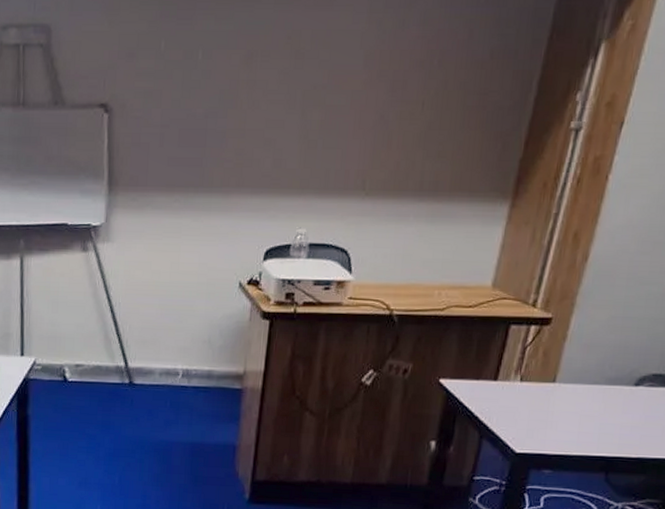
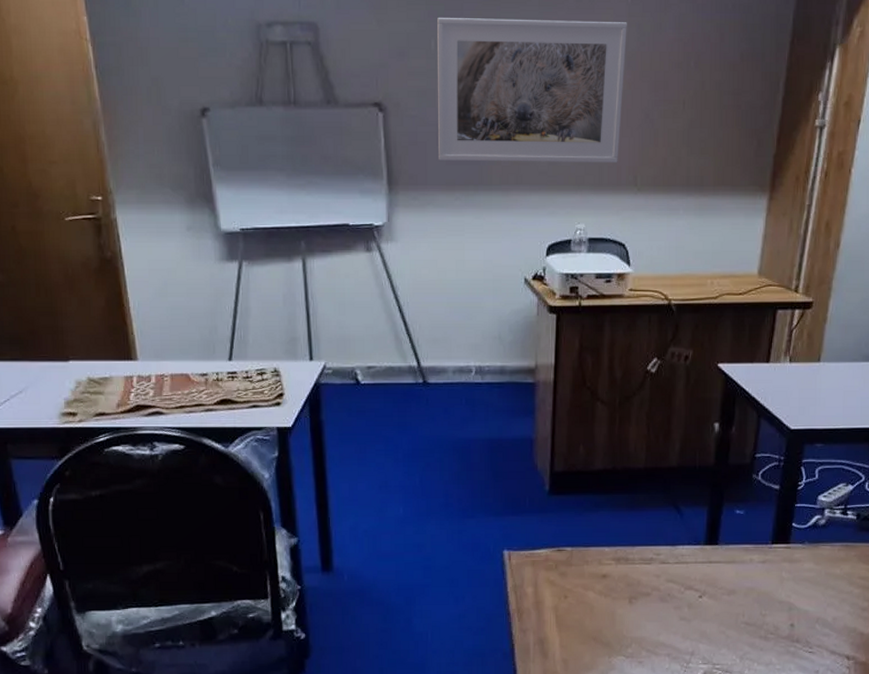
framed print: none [160,17,367,167] -> present [437,18,627,164]

